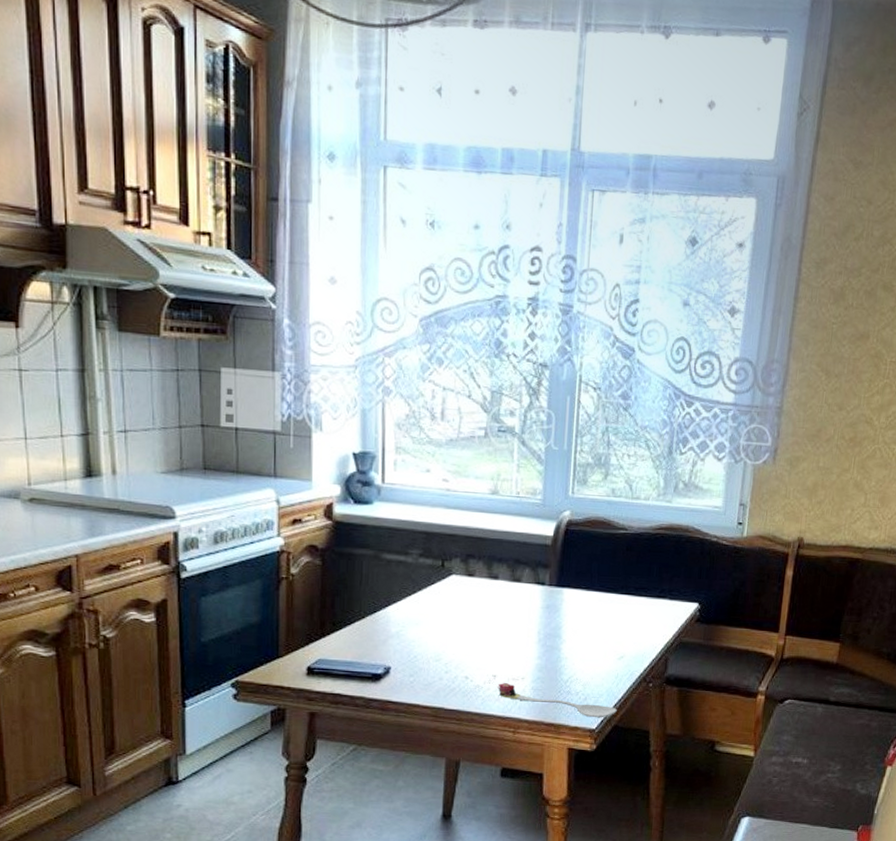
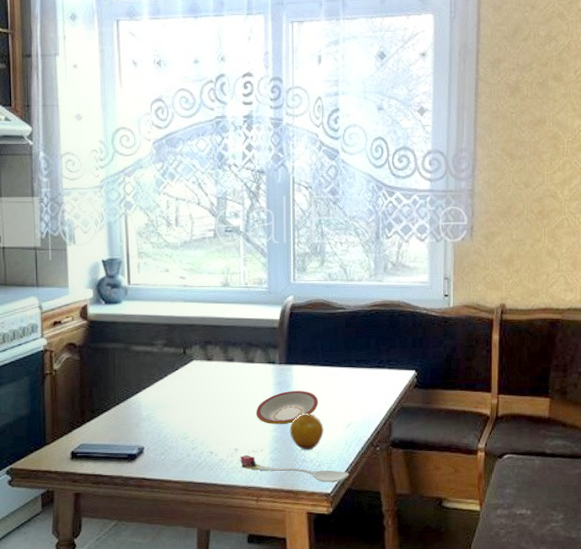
plate: none [519,615,590,652] -> present [255,390,319,424]
fruit: none [555,642,593,682] -> present [290,414,324,451]

